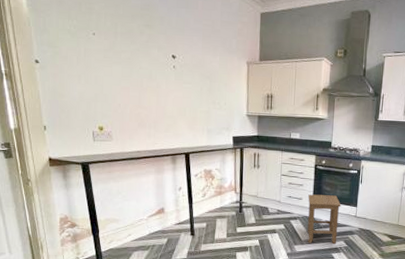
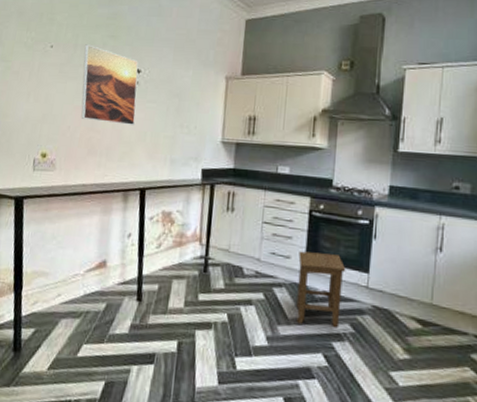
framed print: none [124,32,175,102] -> present [81,44,139,125]

